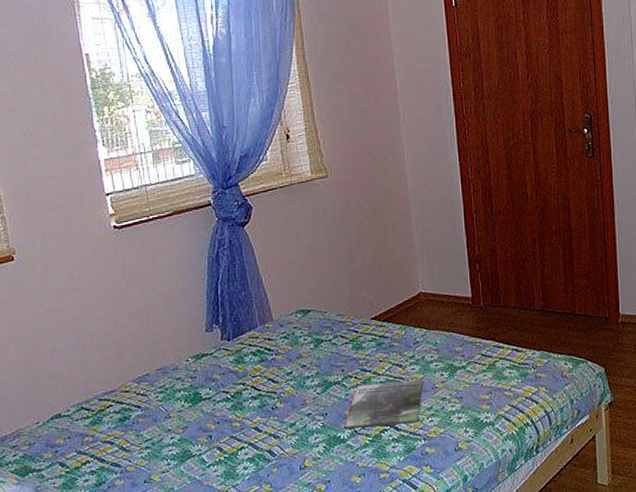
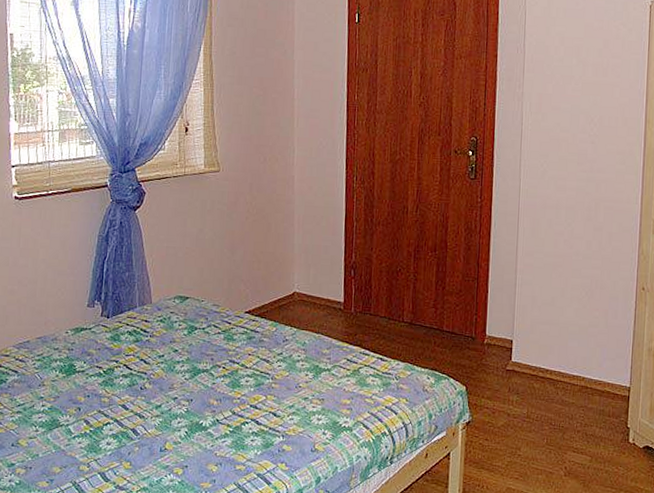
magazine: present [344,379,424,429] -> none [207,375,288,419]

